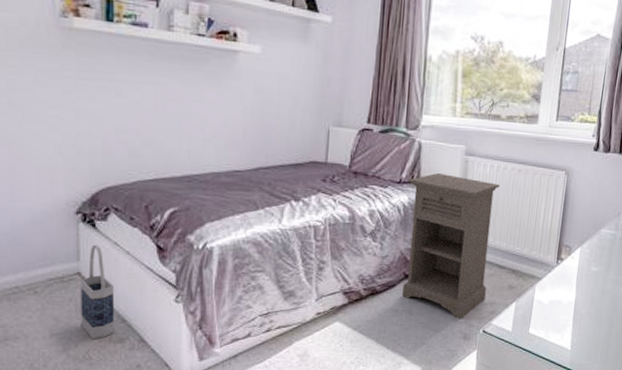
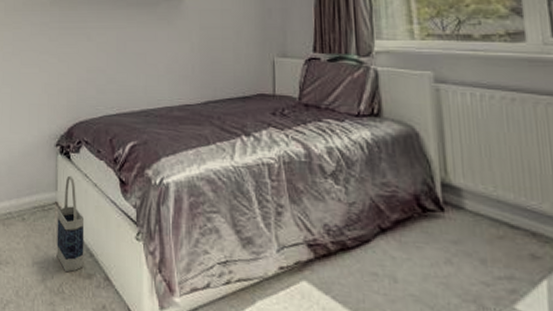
nightstand: present [402,172,500,319] -> none [369,103,498,296]

